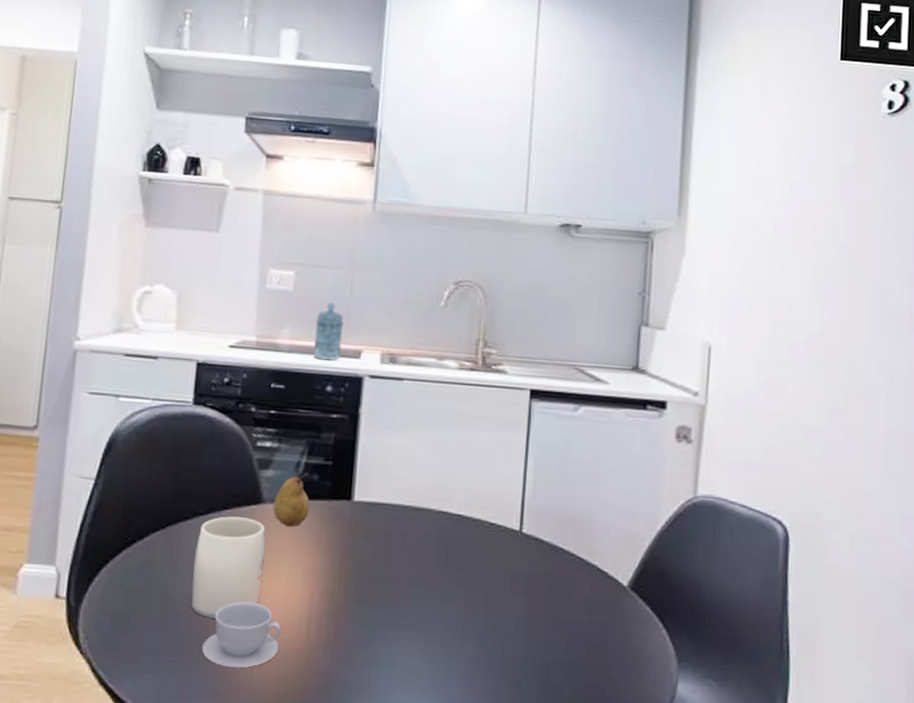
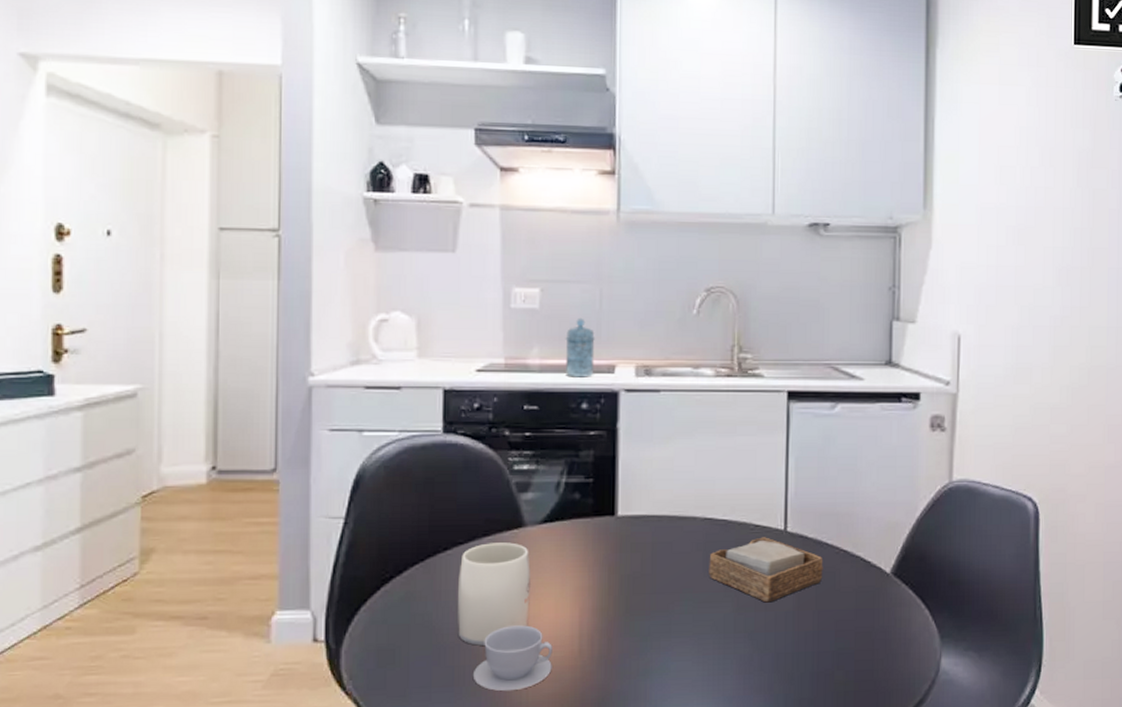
fruit: present [272,472,310,528] -> none [535,492,573,548]
napkin holder: none [440,536,558,605] -> present [709,537,823,603]

